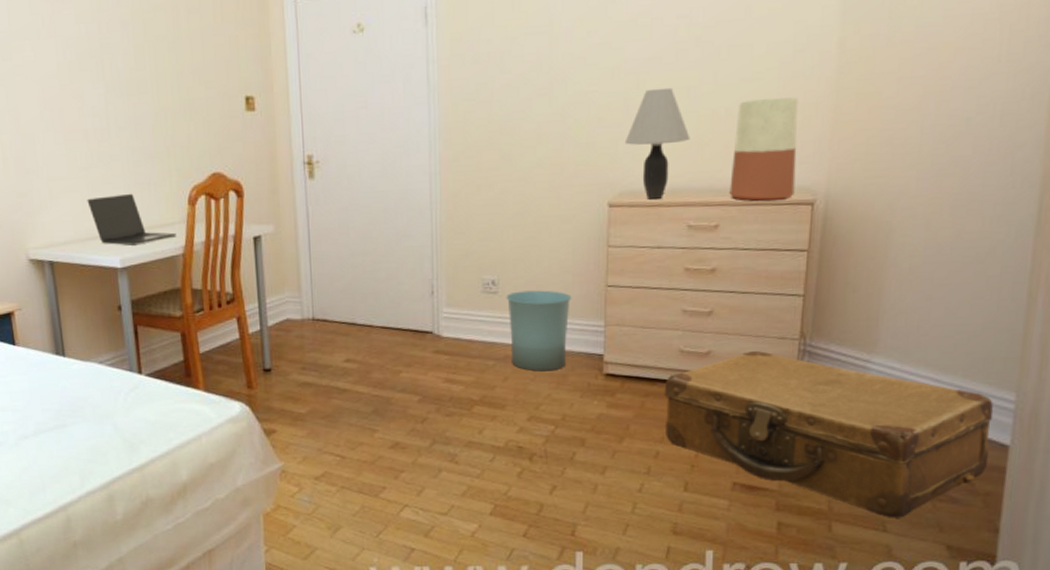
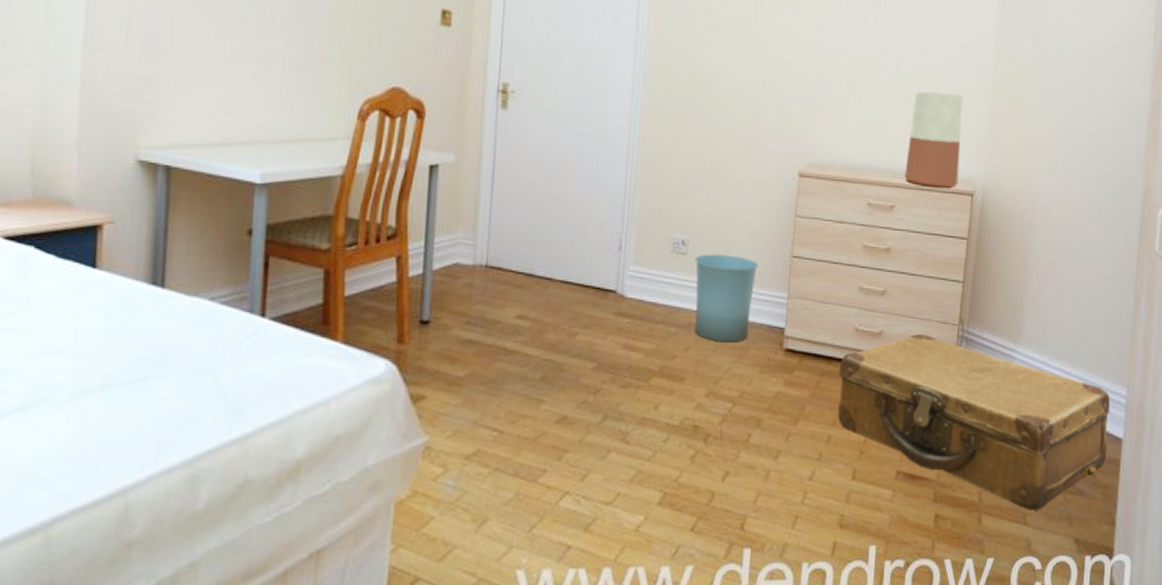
laptop: present [87,193,177,246] -> none [230,96,338,159]
table lamp: present [624,87,690,199] -> none [816,67,874,174]

